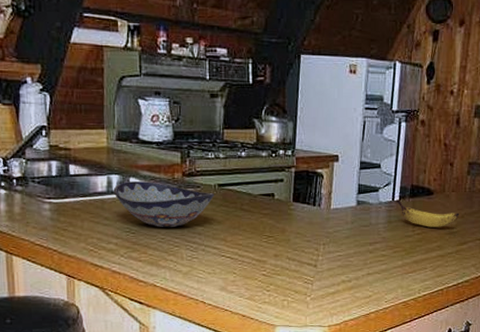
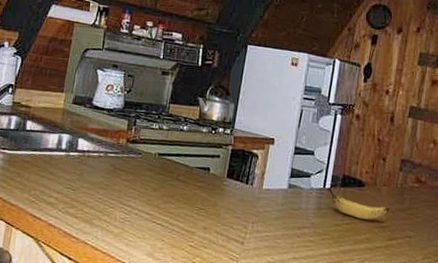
decorative bowl: present [113,181,215,228] -> none [62,141,154,189]

